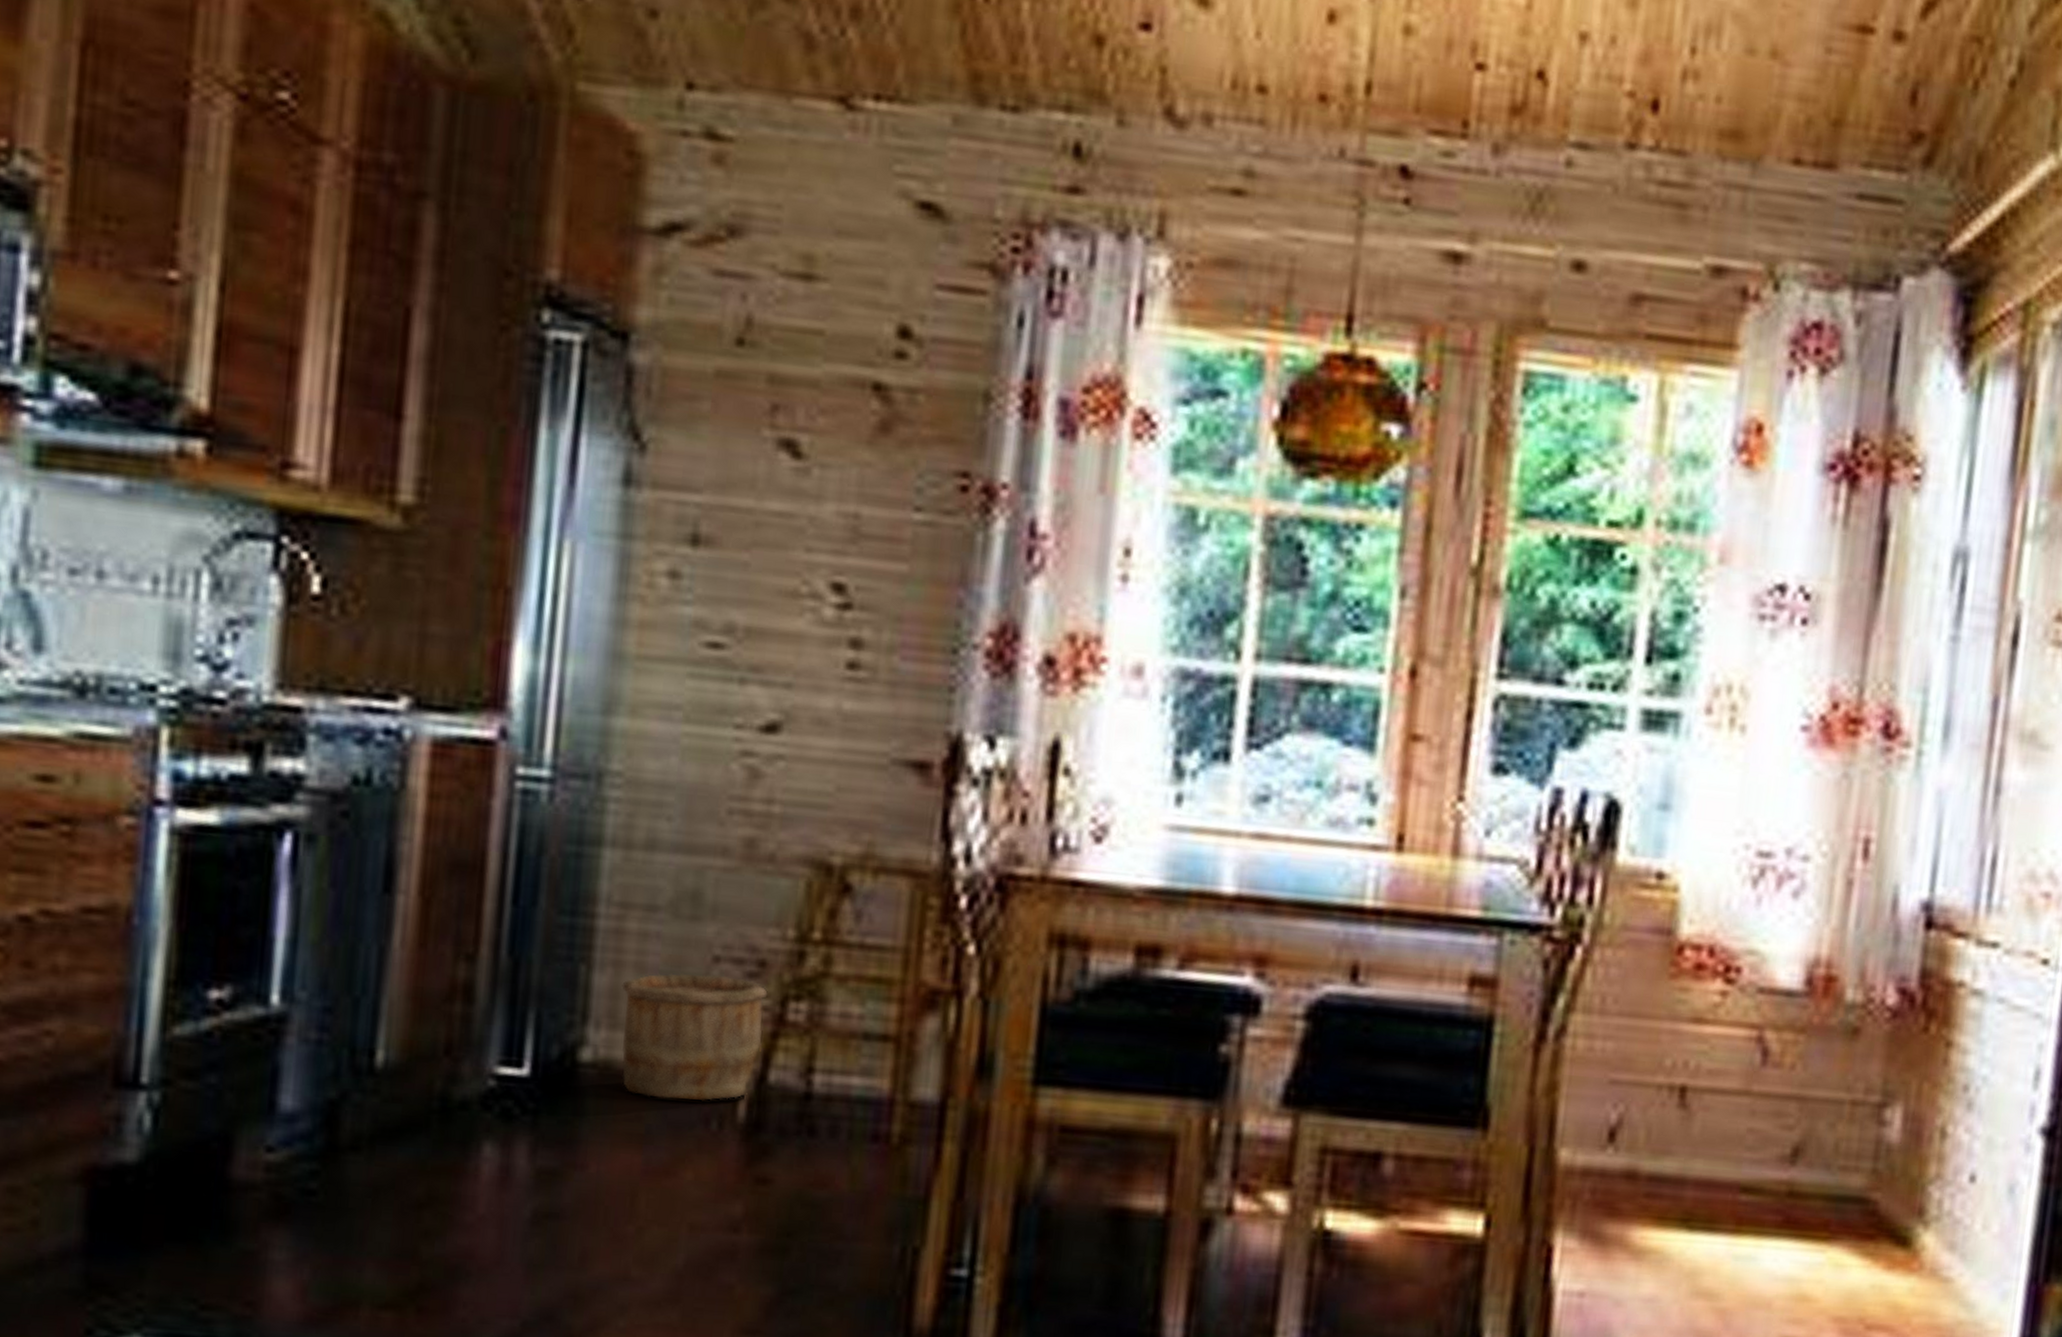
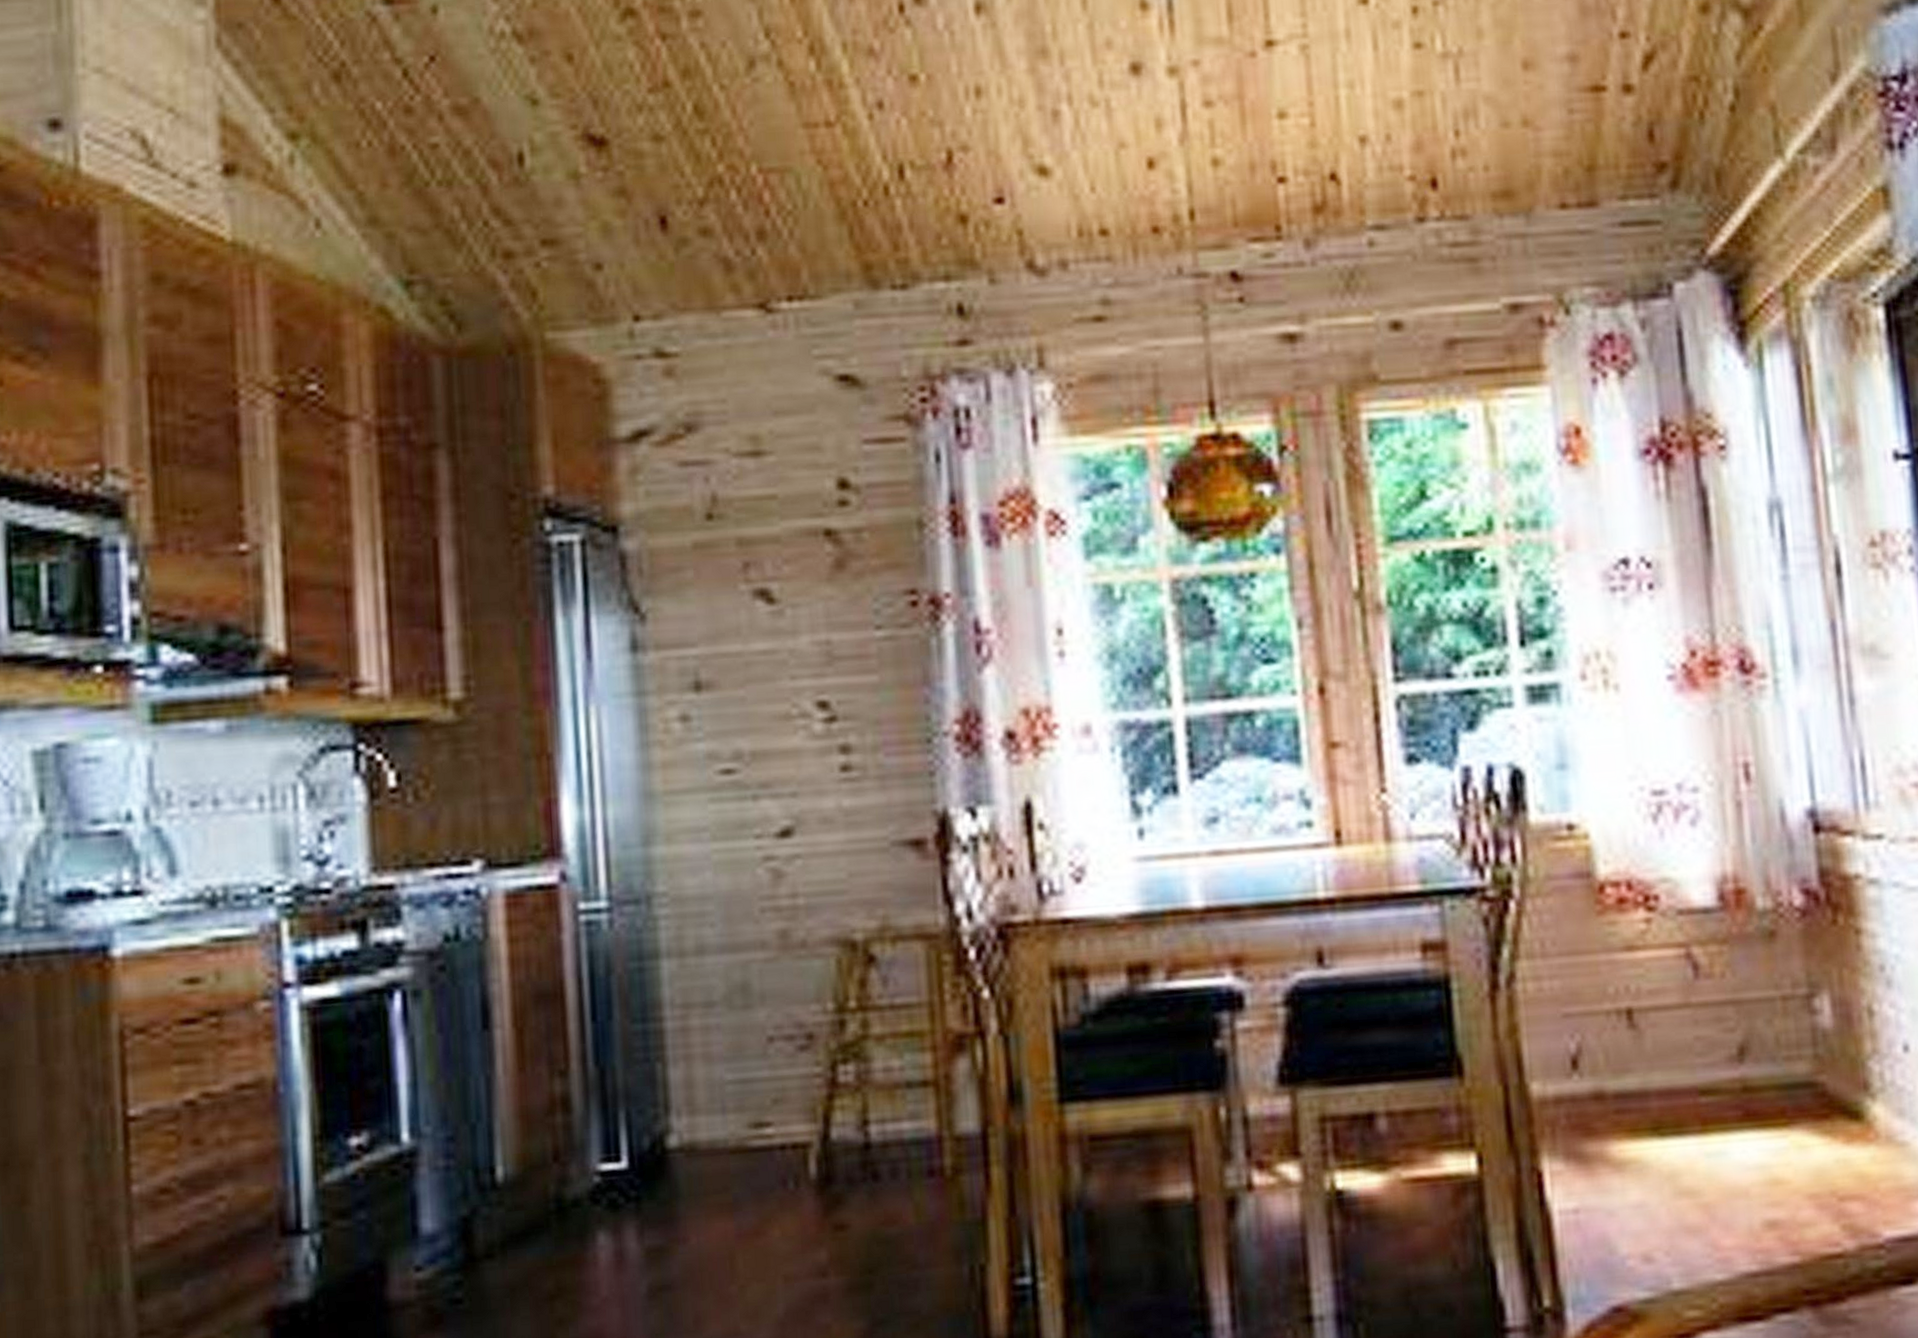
wooden bucket: present [621,973,768,1101] -> none [694,1052,821,1169]

